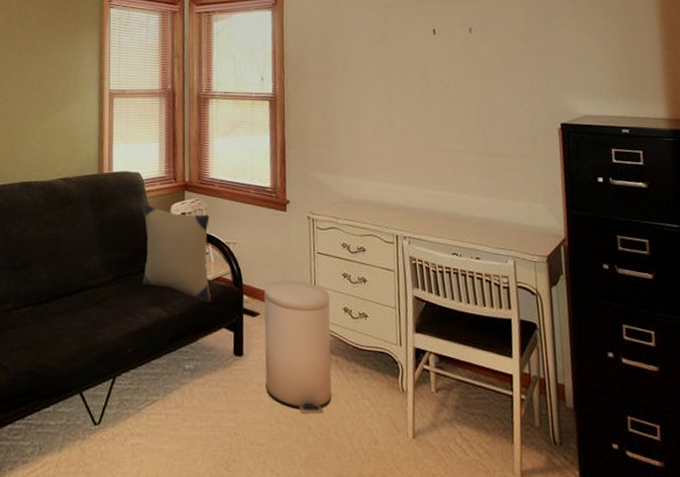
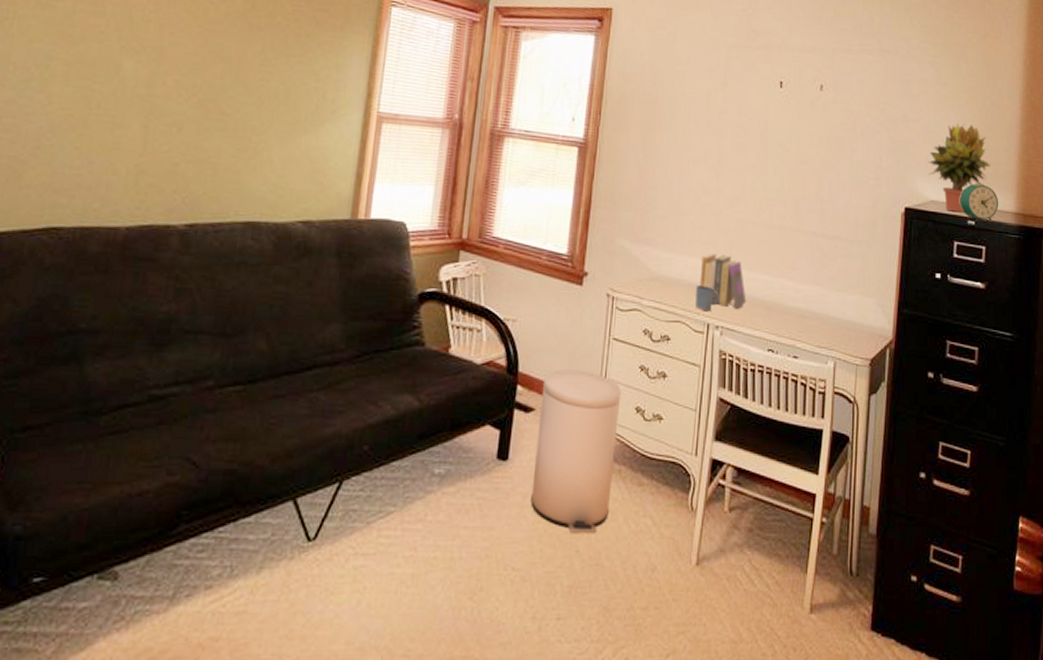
pillow: present [142,203,211,303] -> none [392,261,488,392]
mug: none [382,204,404,225] -> present [695,285,719,312]
books: none [384,176,428,221] -> present [699,252,747,309]
potted plant: none [576,46,637,123] -> present [927,123,991,212]
alarm clock: none [611,95,650,129] -> present [960,182,999,221]

